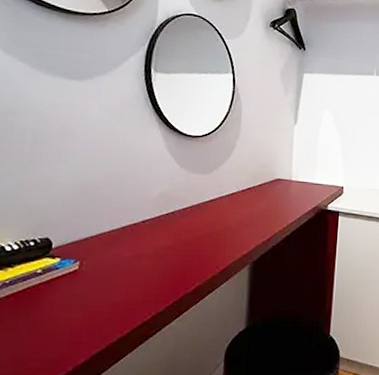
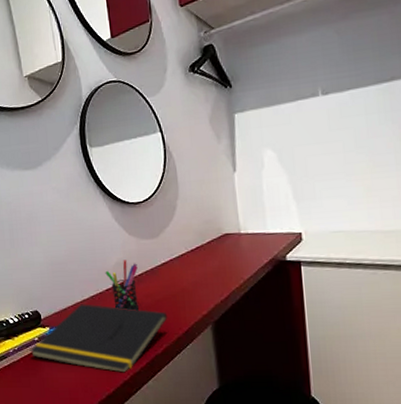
notepad: none [27,234,206,311] -> present [30,304,168,372]
pen holder: none [145,192,183,246] -> present [105,260,140,311]

